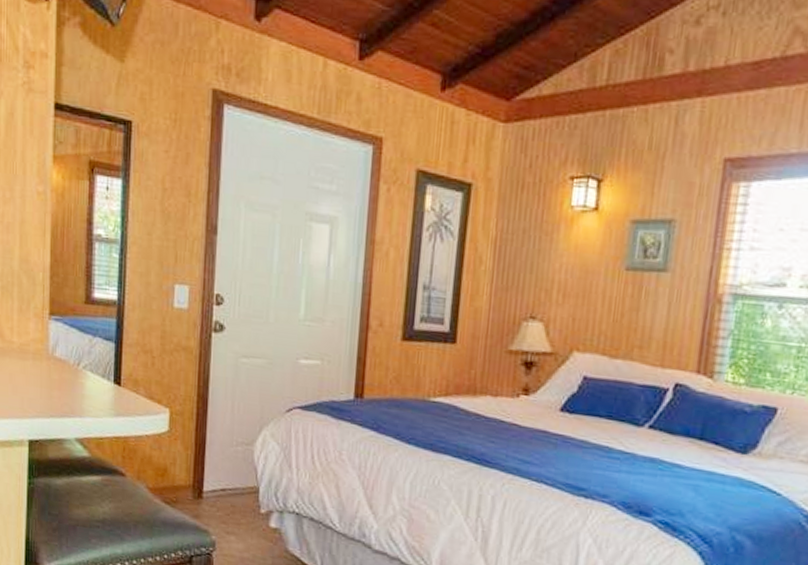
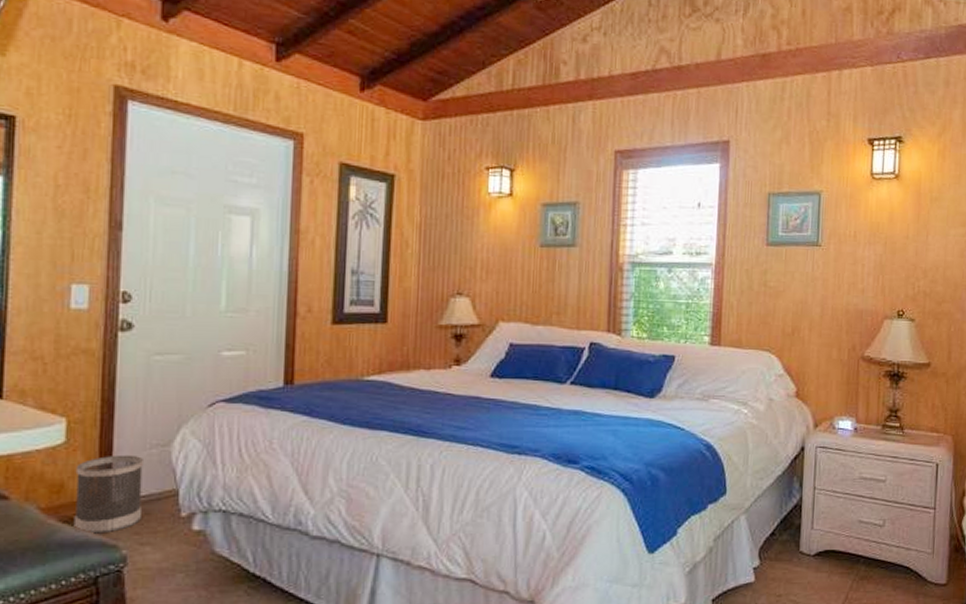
wastebasket: none [174,448,230,519] -> present [73,455,143,534]

